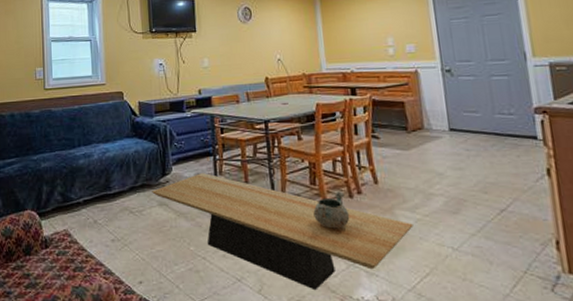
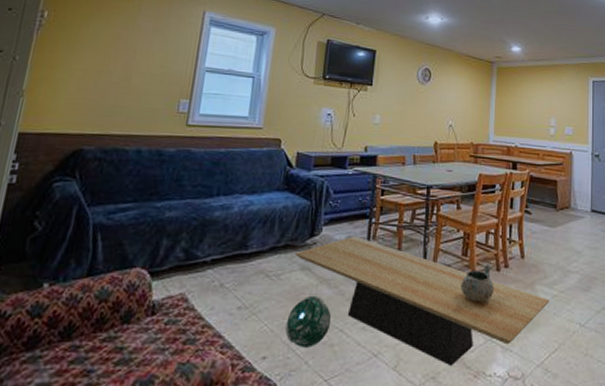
ball: none [154,227,193,273] -> present [285,295,331,348]

